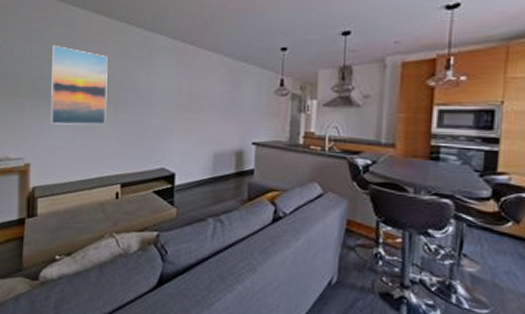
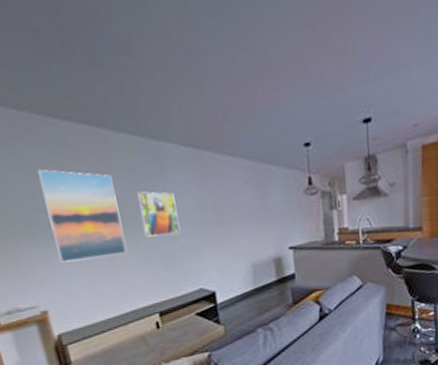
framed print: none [124,73,156,114] -> present [137,191,181,237]

